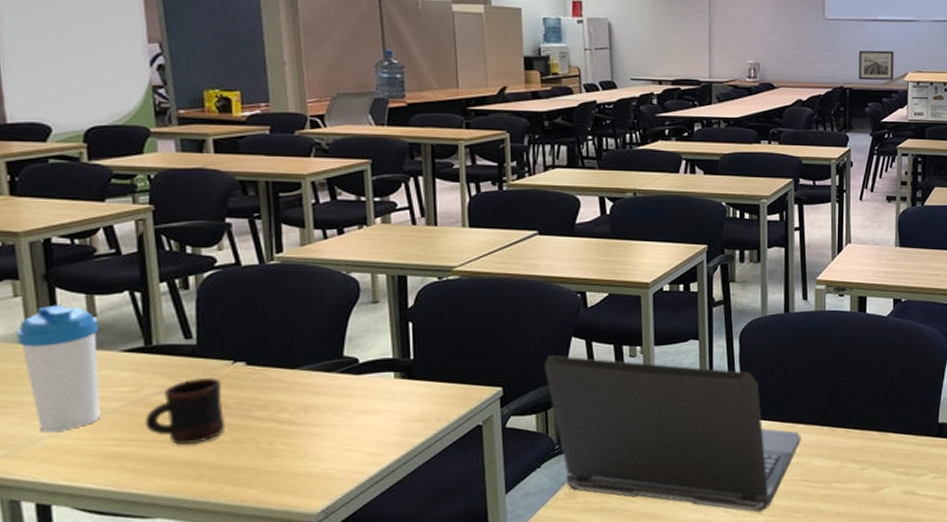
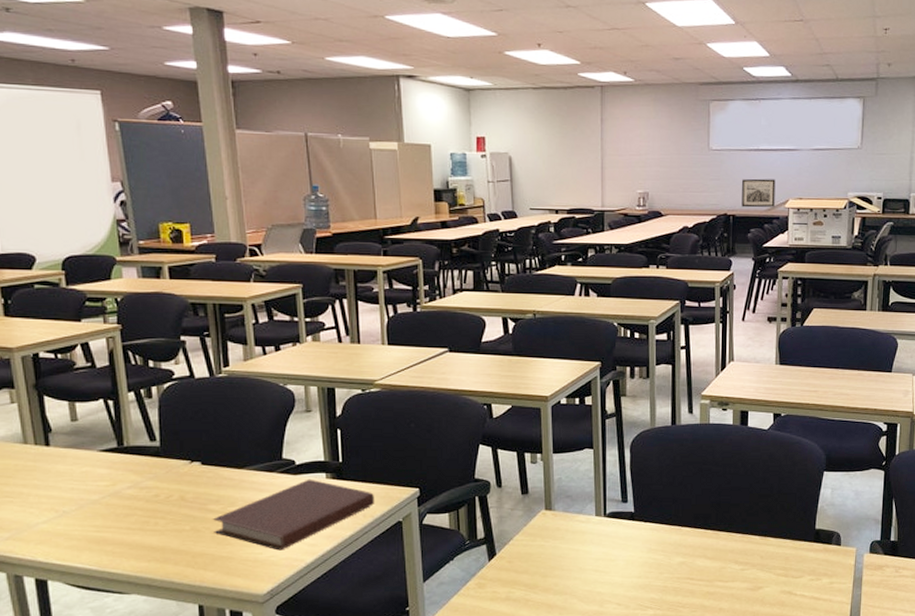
water bottle: present [17,304,100,433] -> none [15,410,84,519]
mug: present [145,378,226,444] -> none [120,475,186,532]
notebook: none [257,379,451,462] -> present [212,479,375,551]
laptop computer: present [543,354,801,513] -> none [455,460,687,606]

